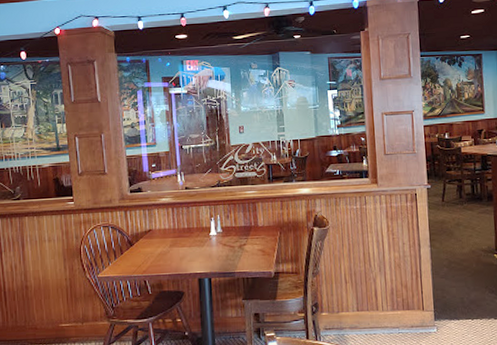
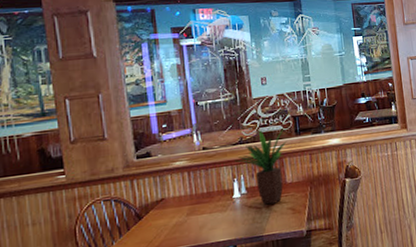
potted plant: none [212,174,260,245] -> present [234,127,287,205]

